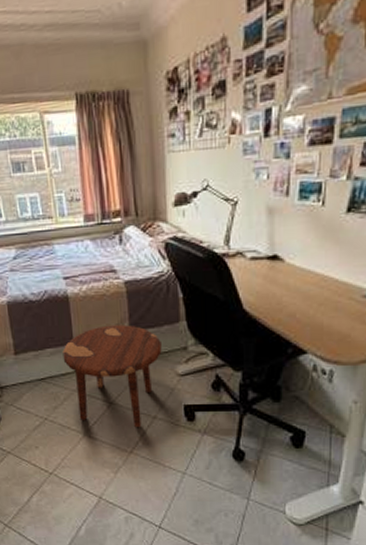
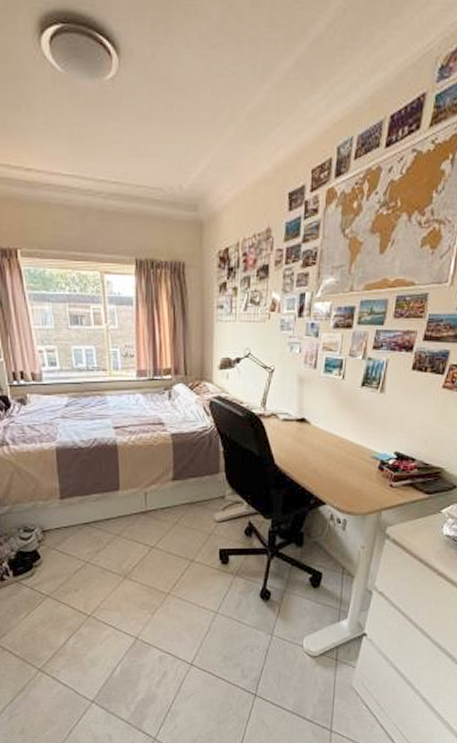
side table: present [62,325,162,428] -> none [108,474,202,571]

